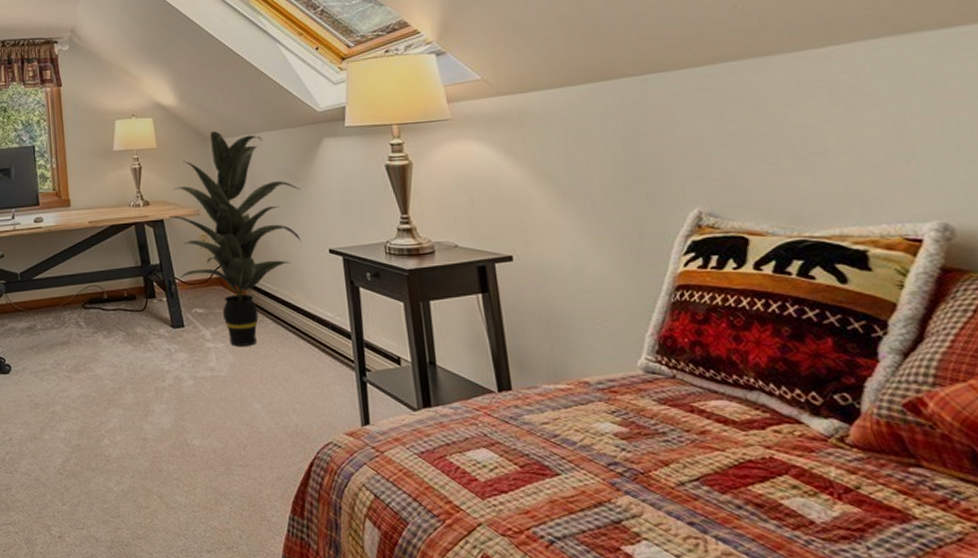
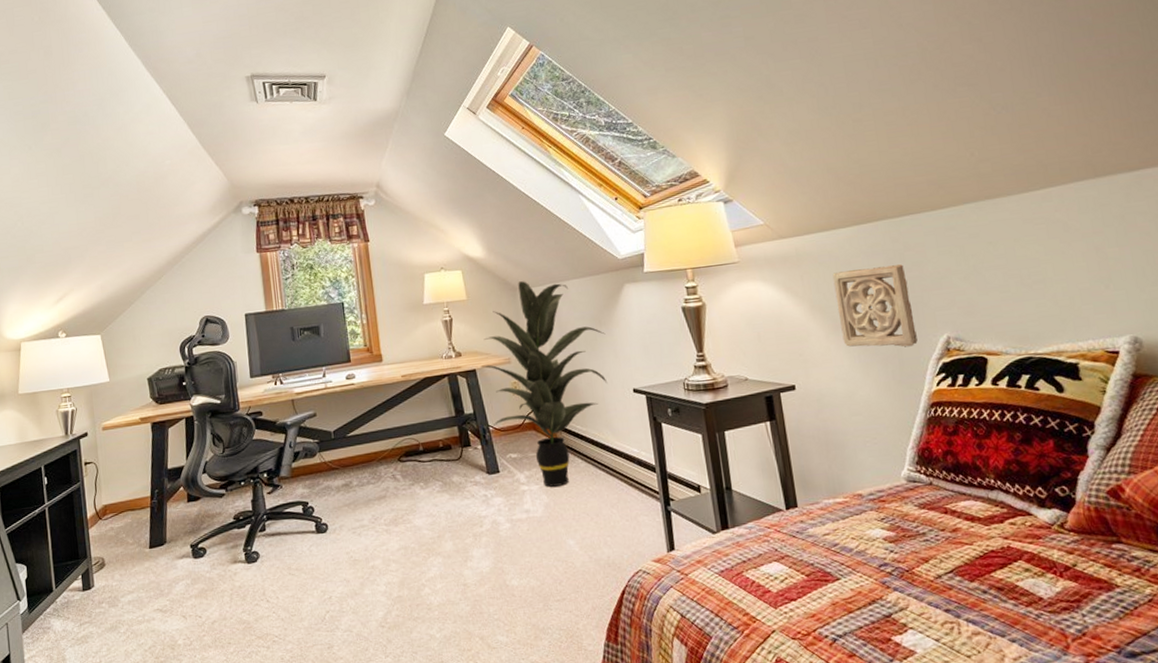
wall ornament: none [560,128,662,221] -> present [832,264,918,347]

